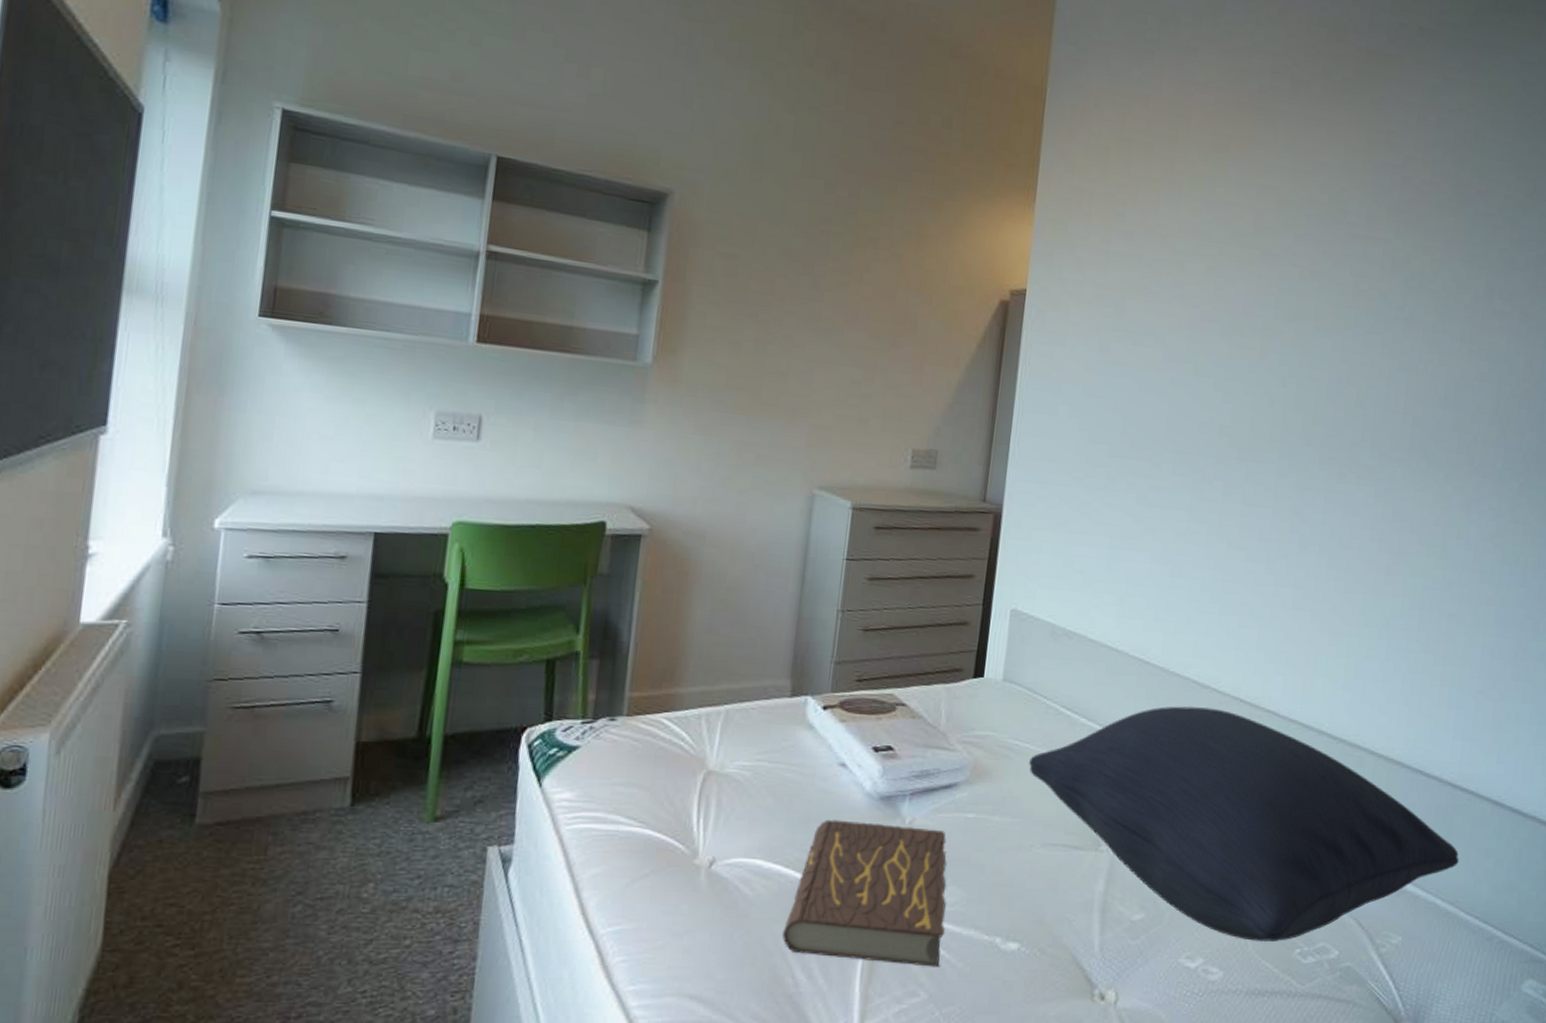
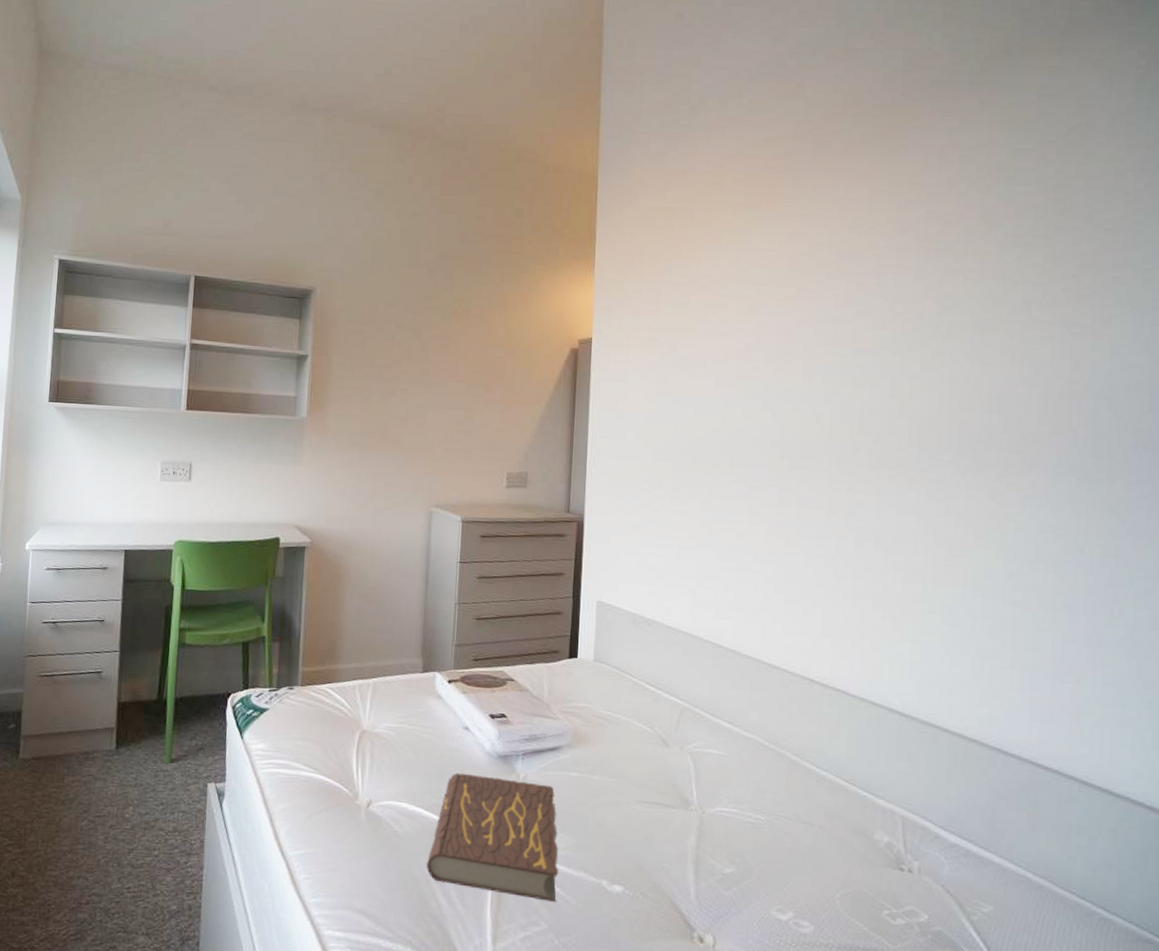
pillow: present [1029,706,1459,941] -> none [621,684,1048,902]

